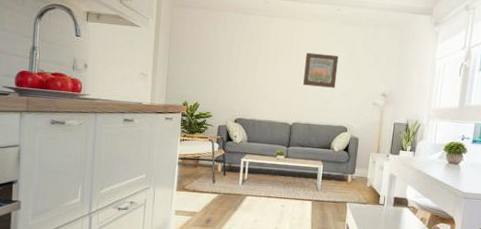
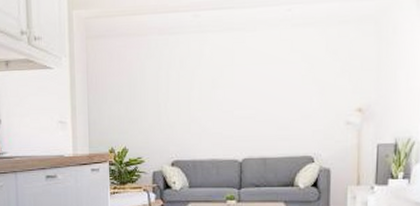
wall art: present [303,52,339,88] -> none [252,68,295,111]

